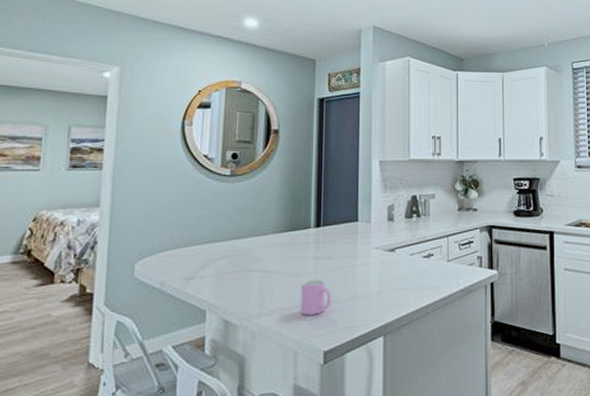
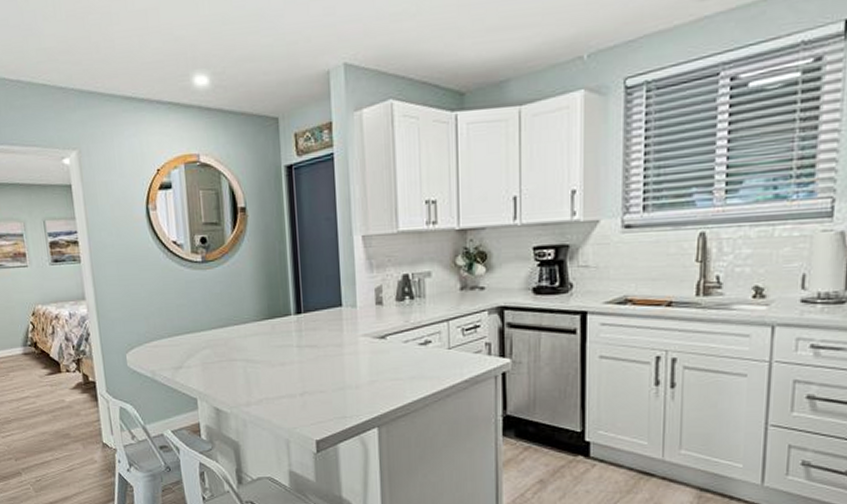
cup: present [301,279,332,315] -> none [287,369,320,405]

